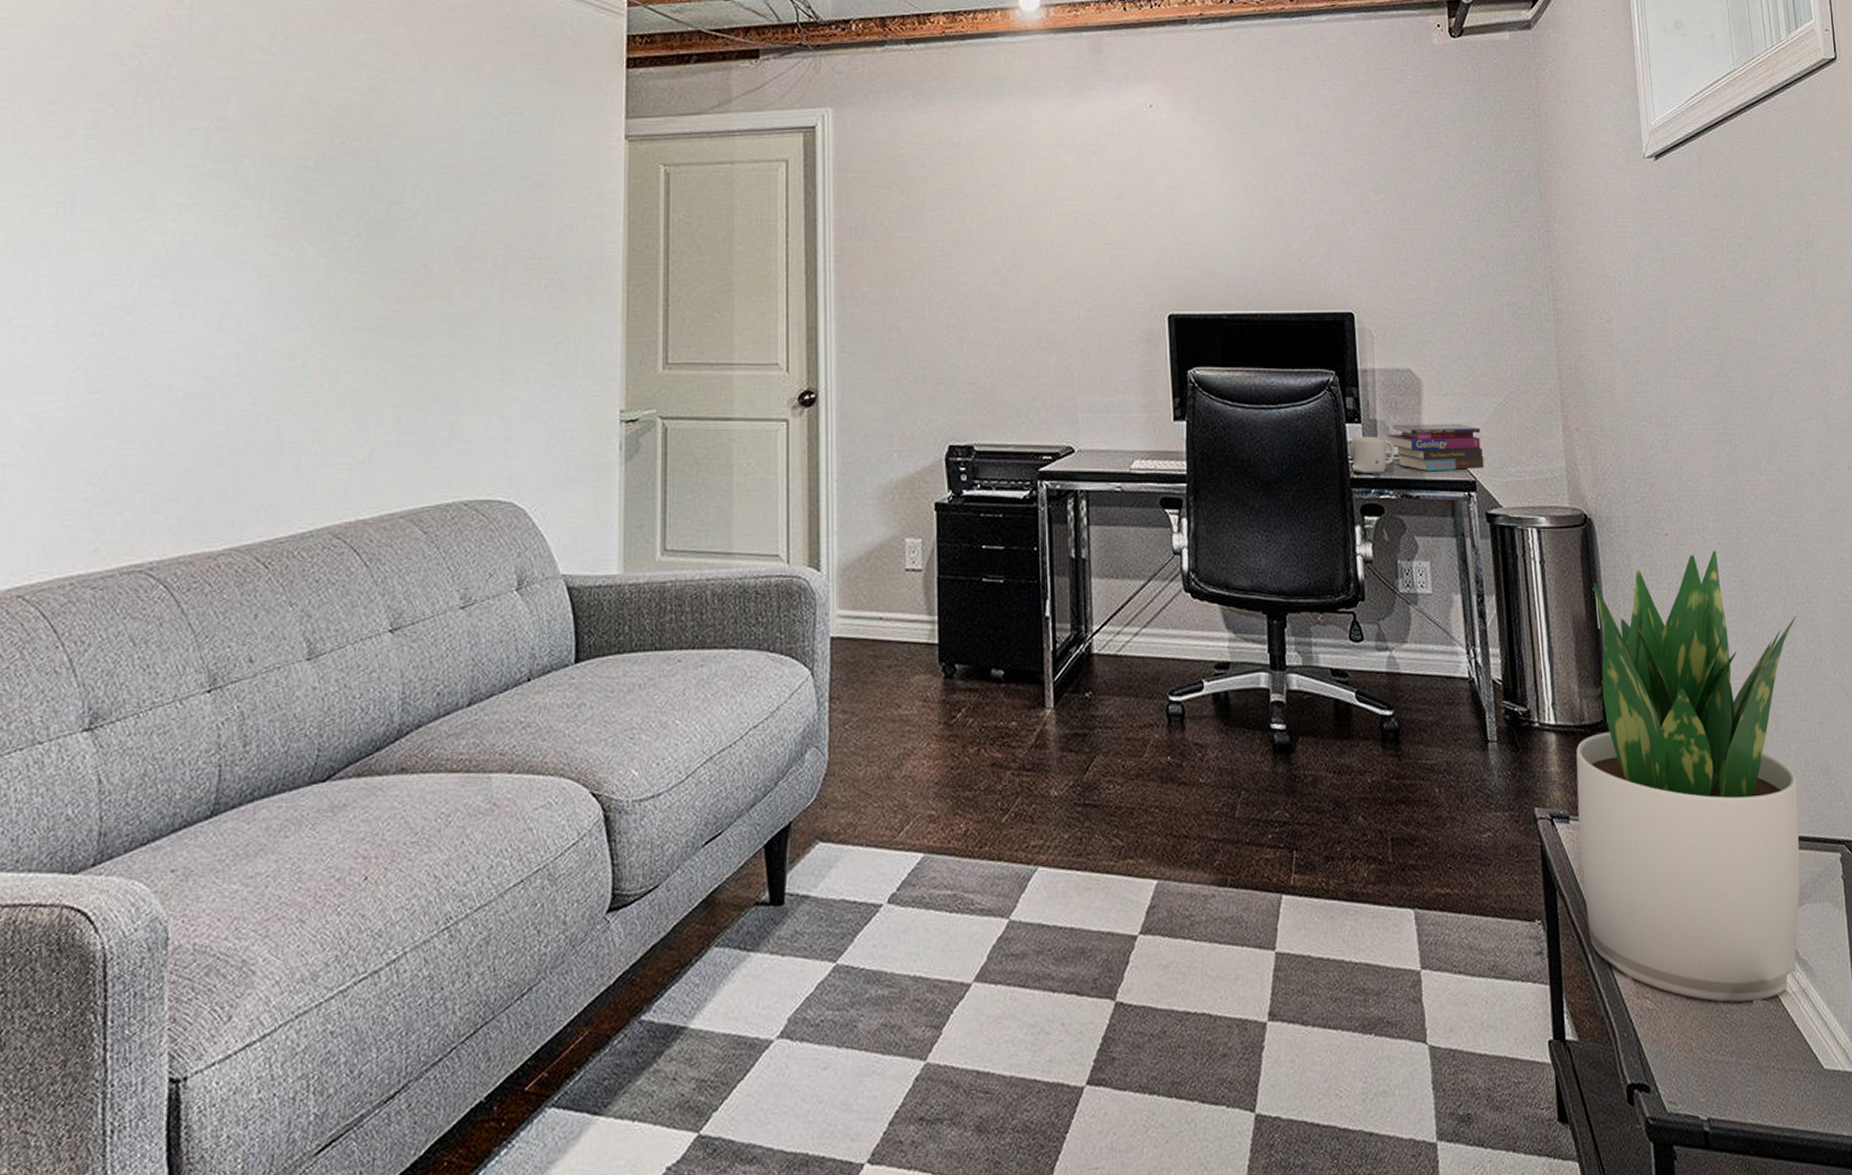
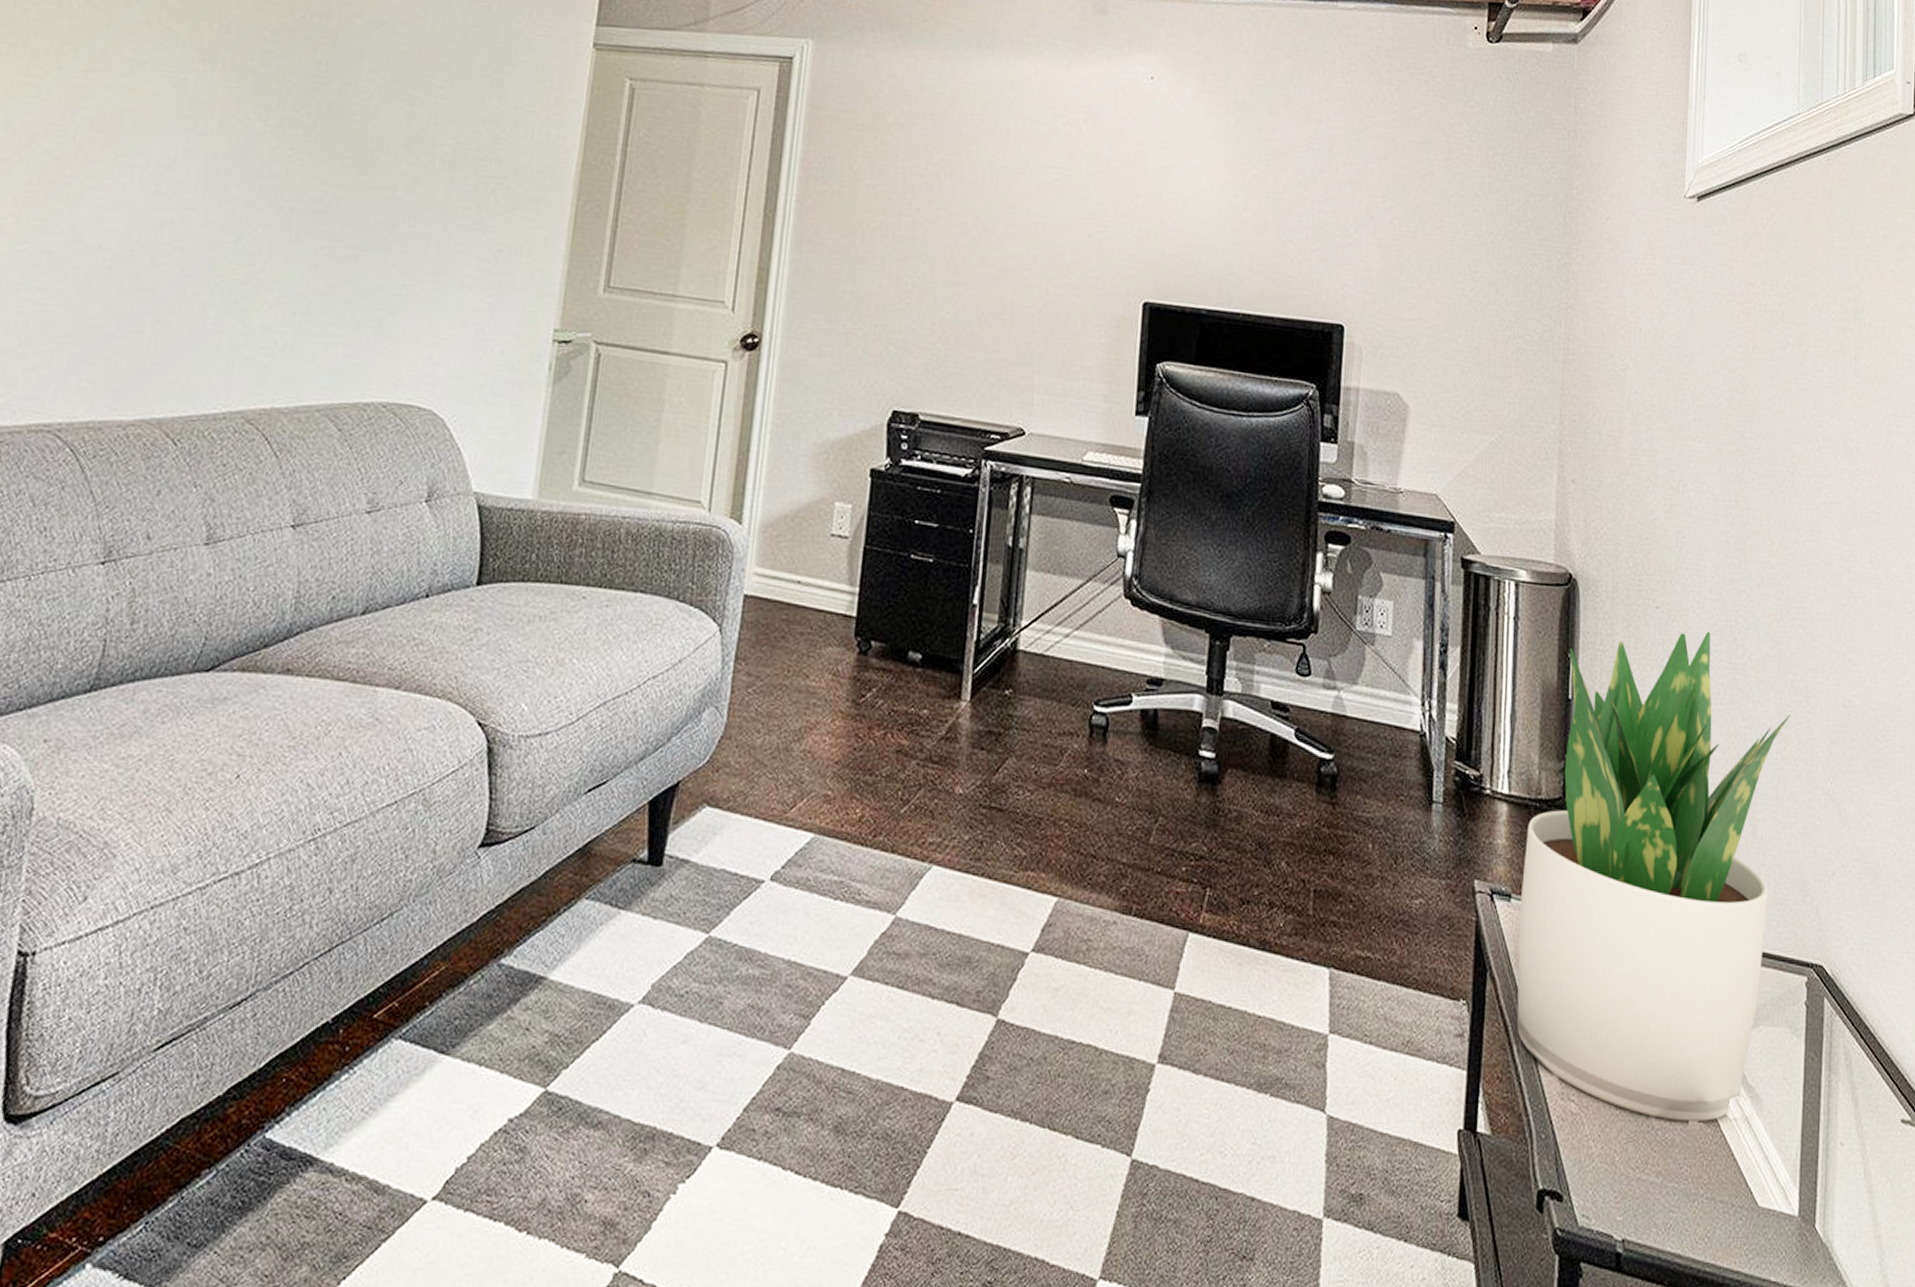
mug: present [1351,436,1395,474] -> none [1322,457,1371,500]
books: present [1387,423,1484,472] -> none [1363,449,1467,510]

